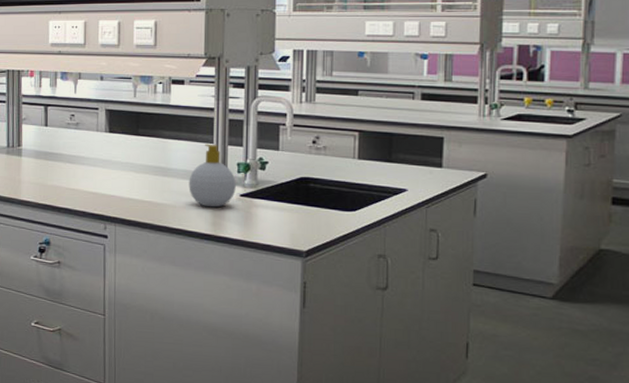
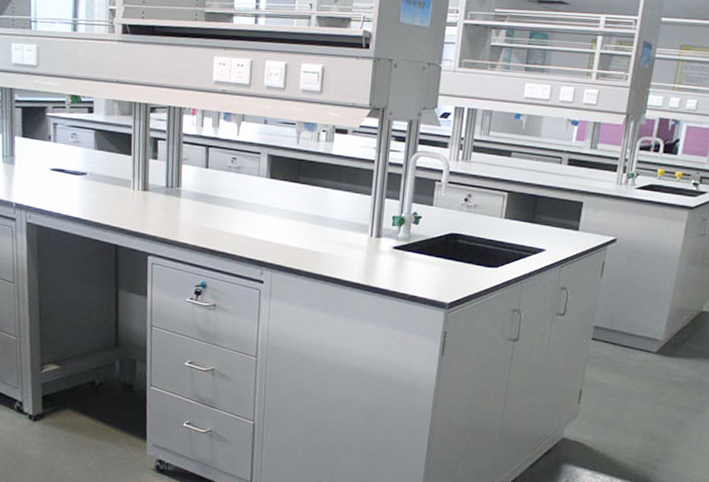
soap bottle: present [189,144,236,208] -> none [345,195,390,258]

